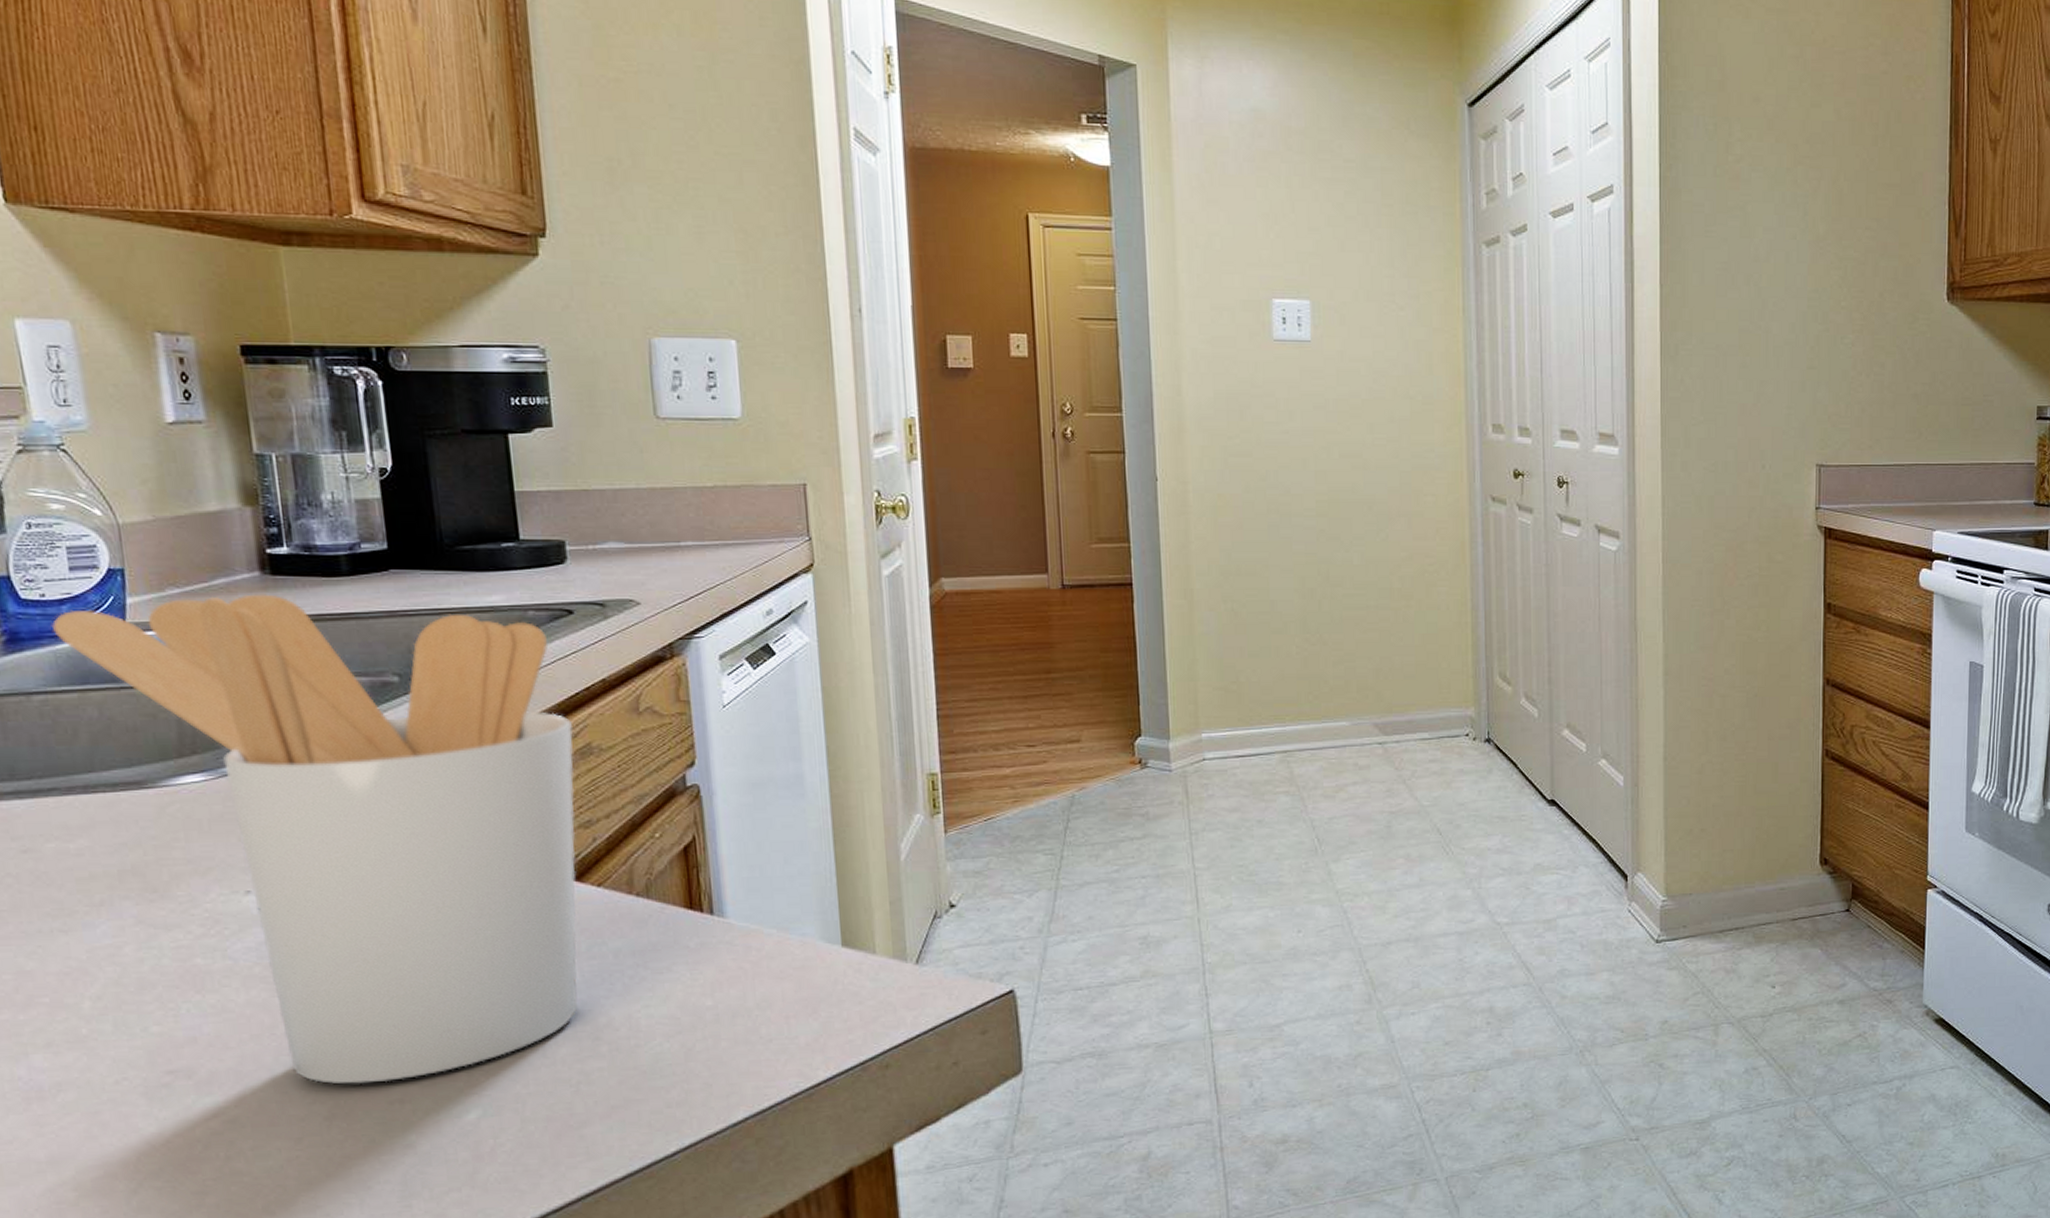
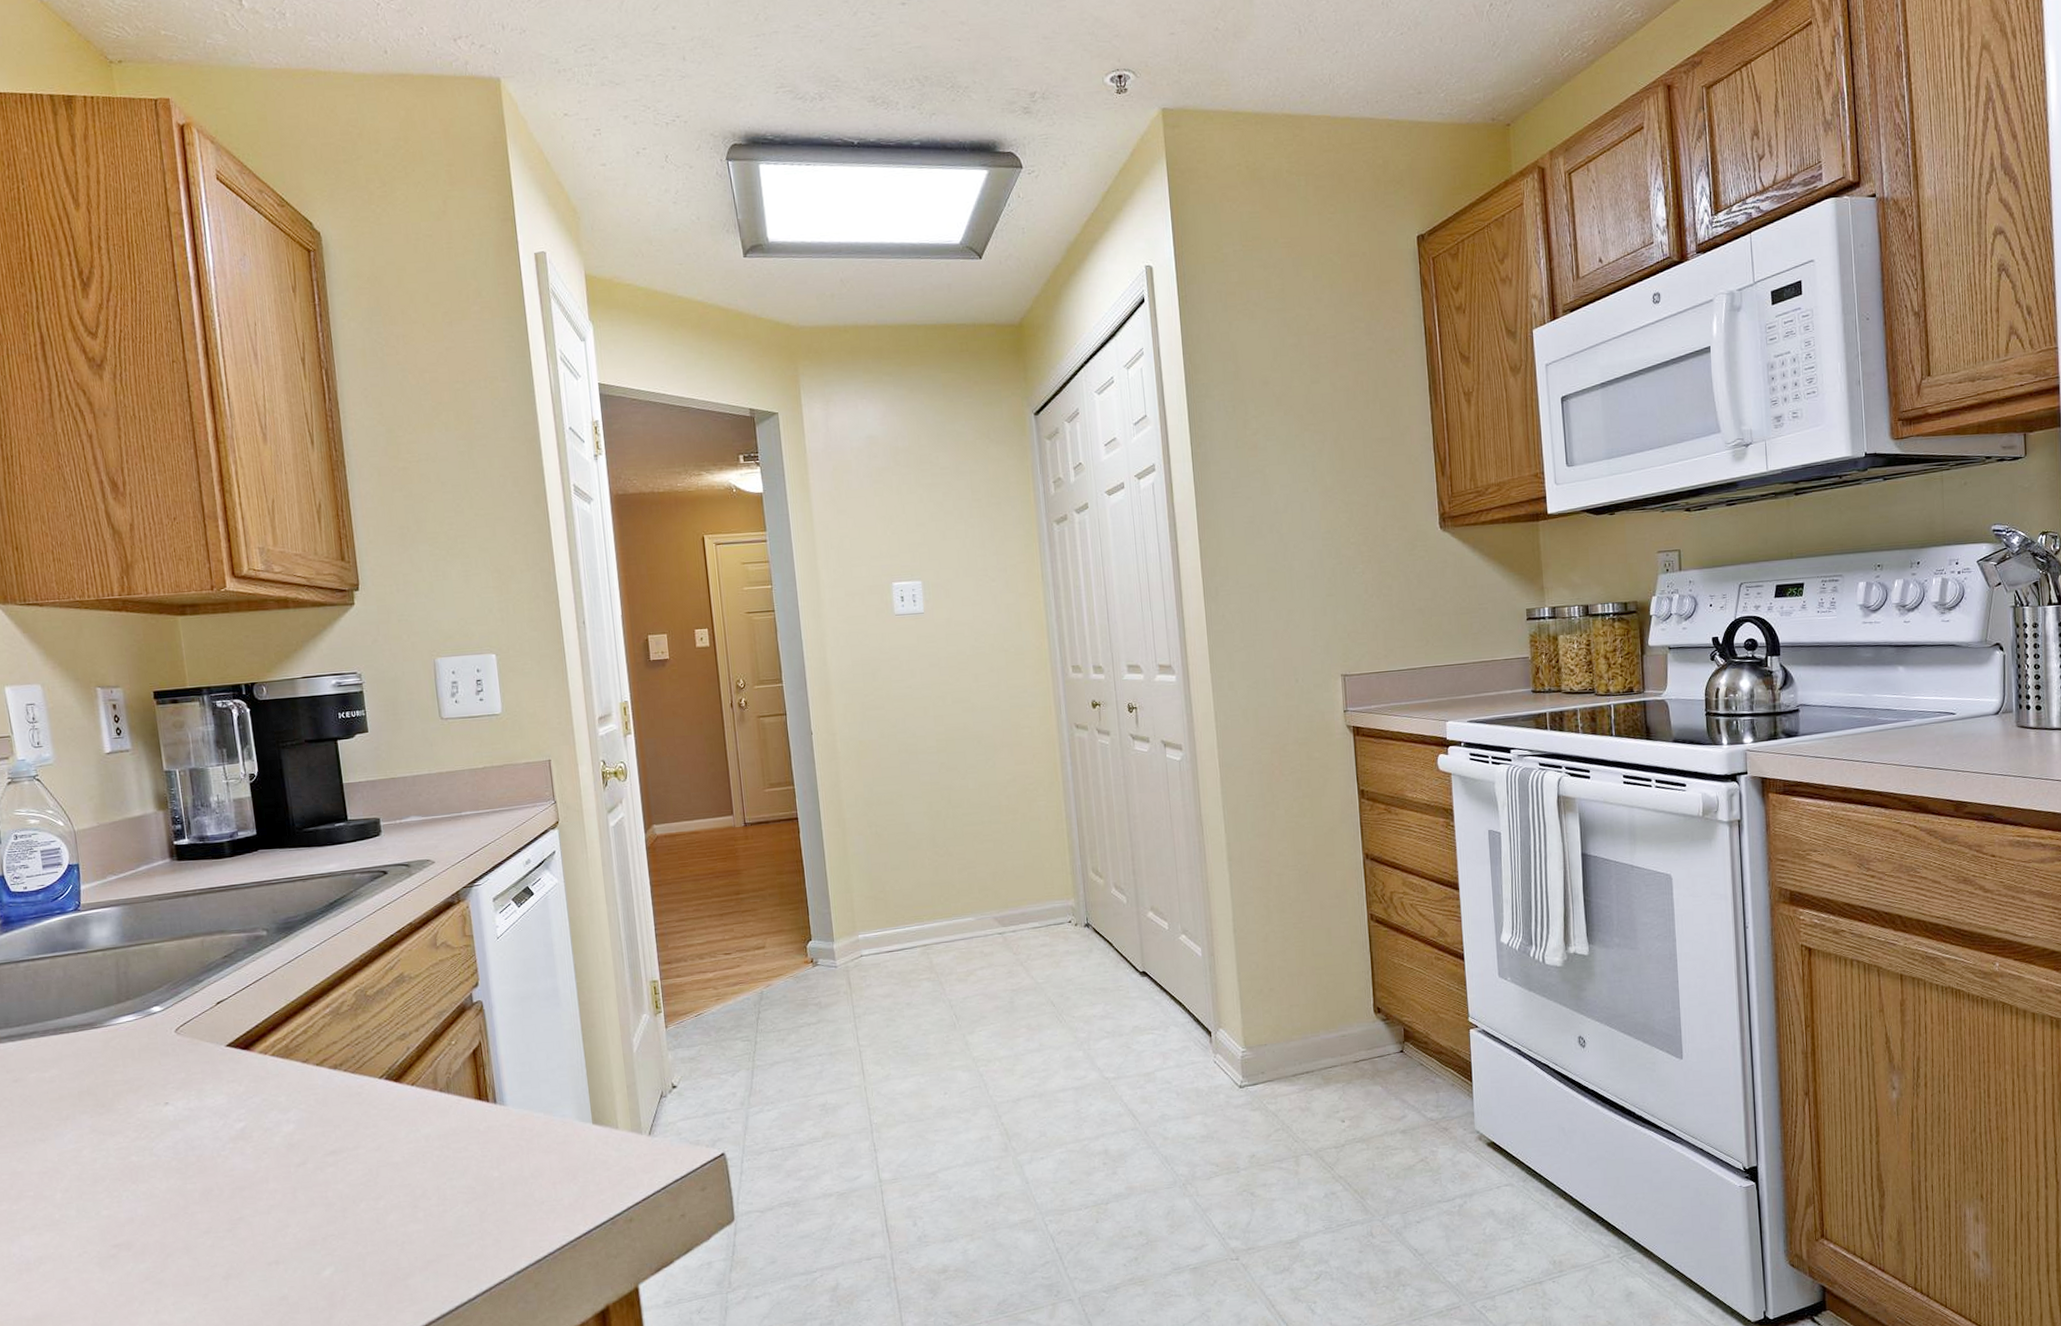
utensil holder: present [51,594,578,1085] -> none [31,875,401,1251]

